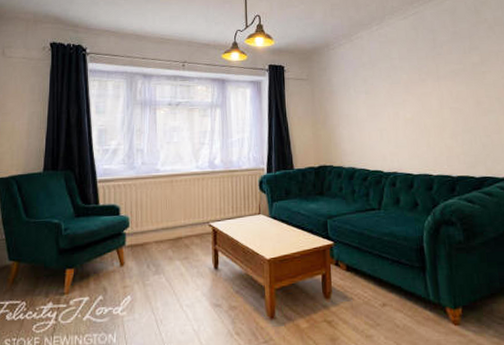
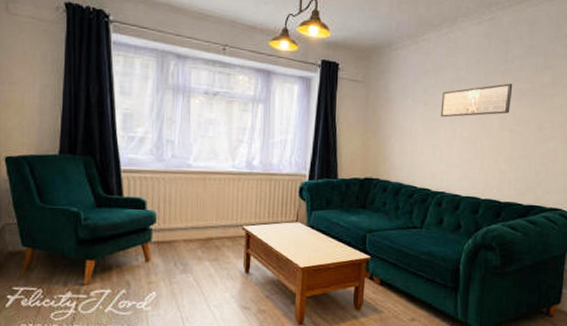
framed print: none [381,66,447,103] -> present [440,83,513,118]

